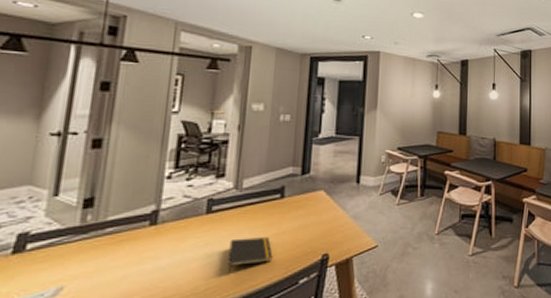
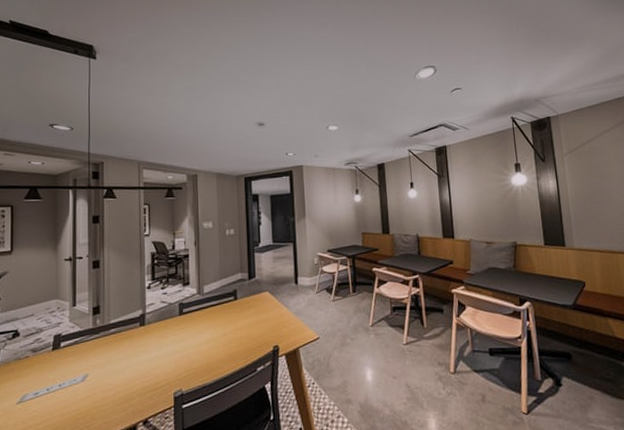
notepad: present [228,237,273,275] -> none [199,333,234,364]

